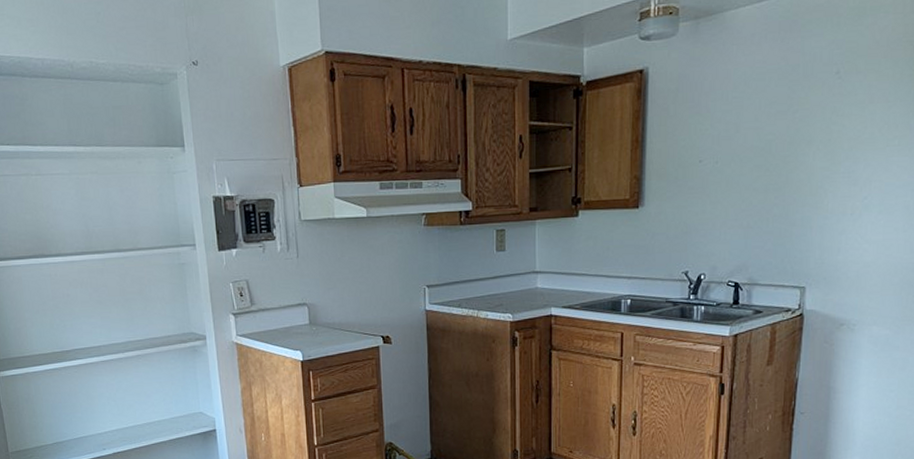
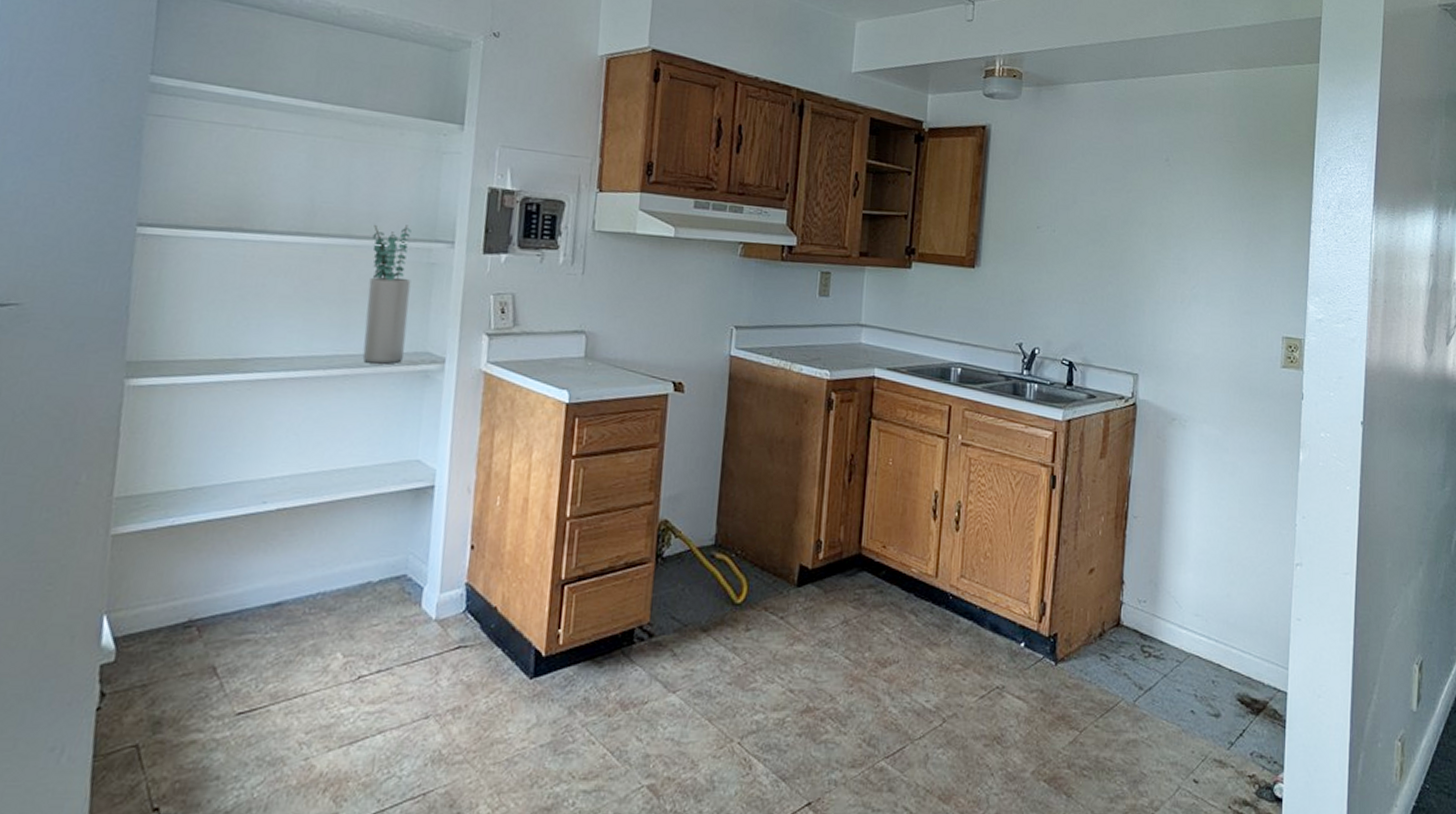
vase: none [134,236,176,345] -> present [362,225,411,364]

